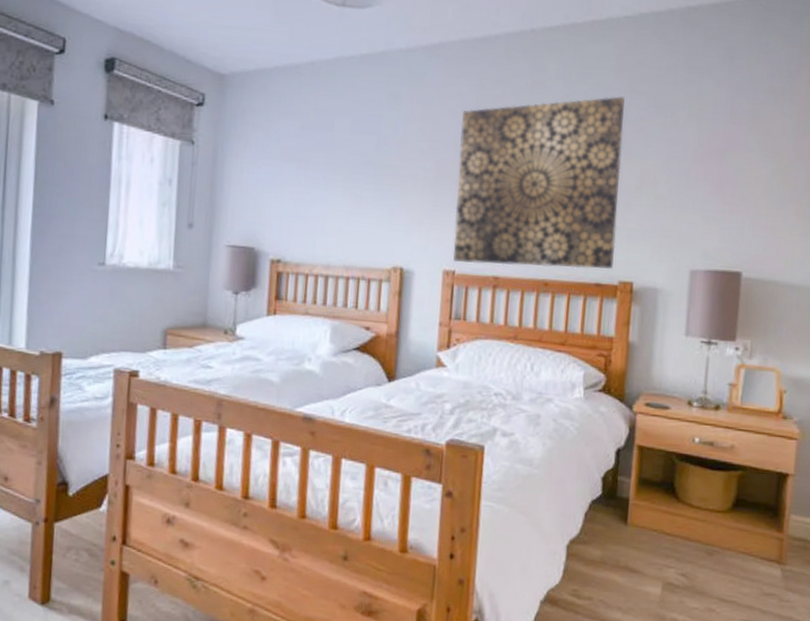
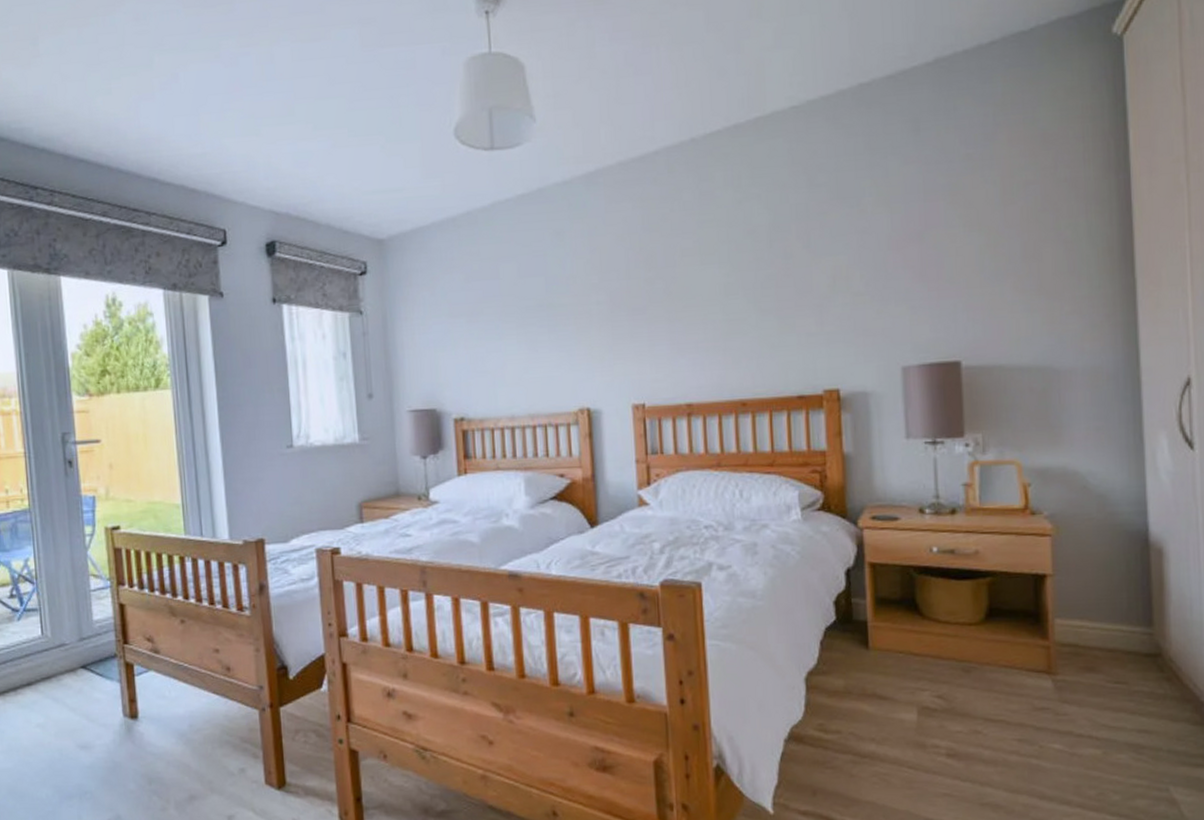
wall art: present [453,96,625,270] -> none [630,193,815,395]

